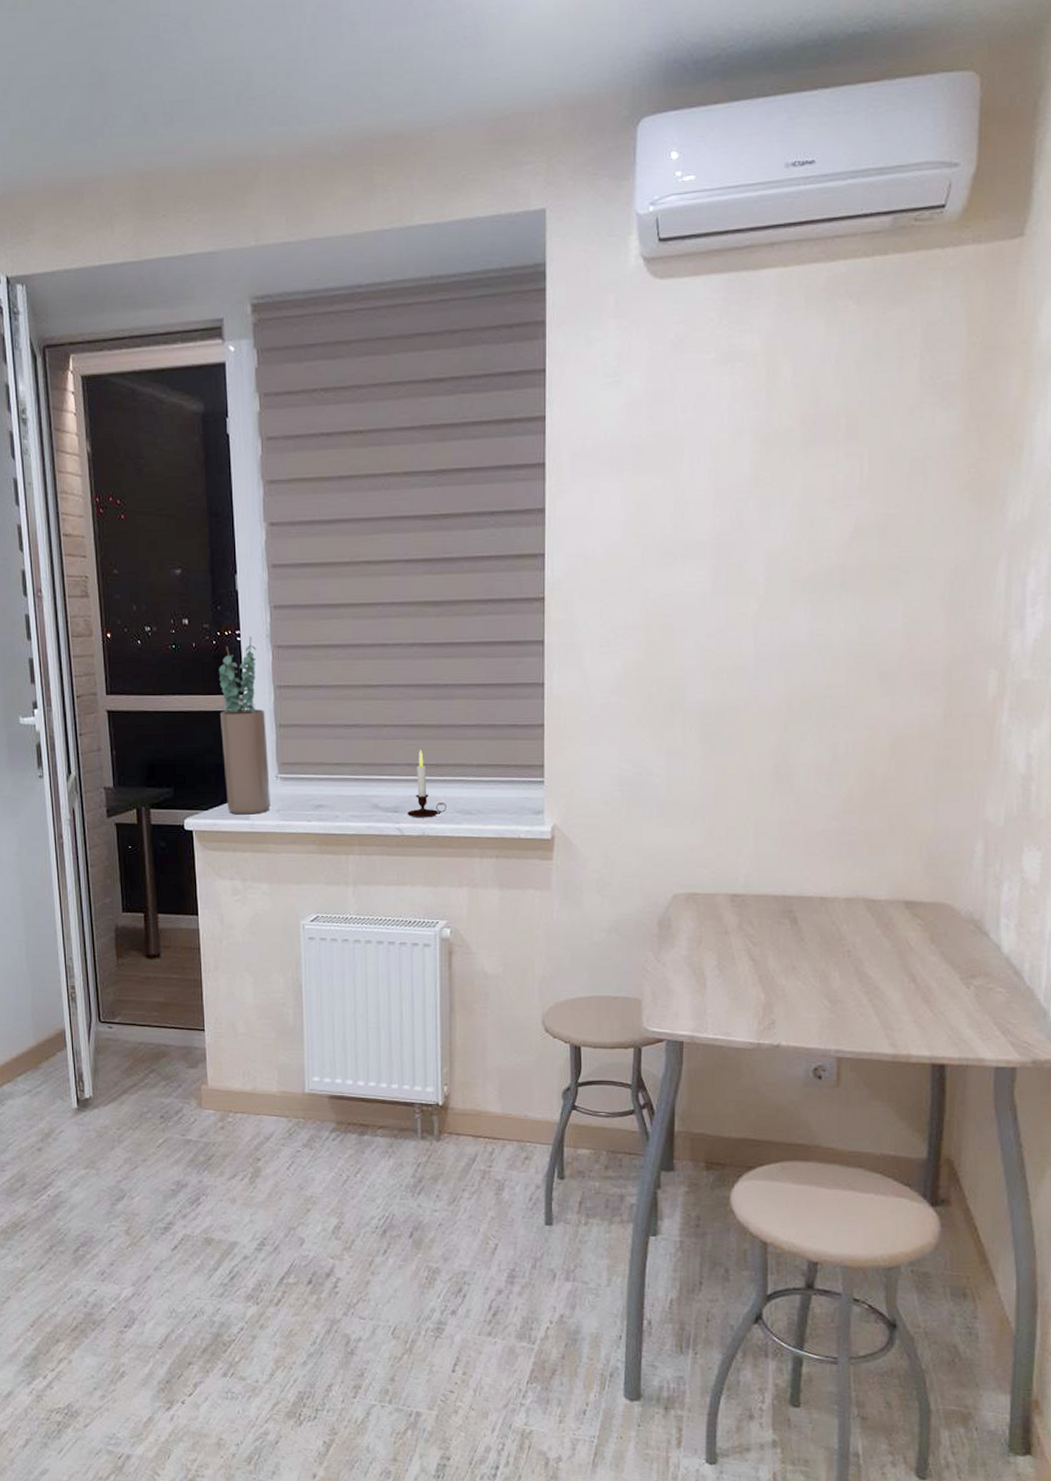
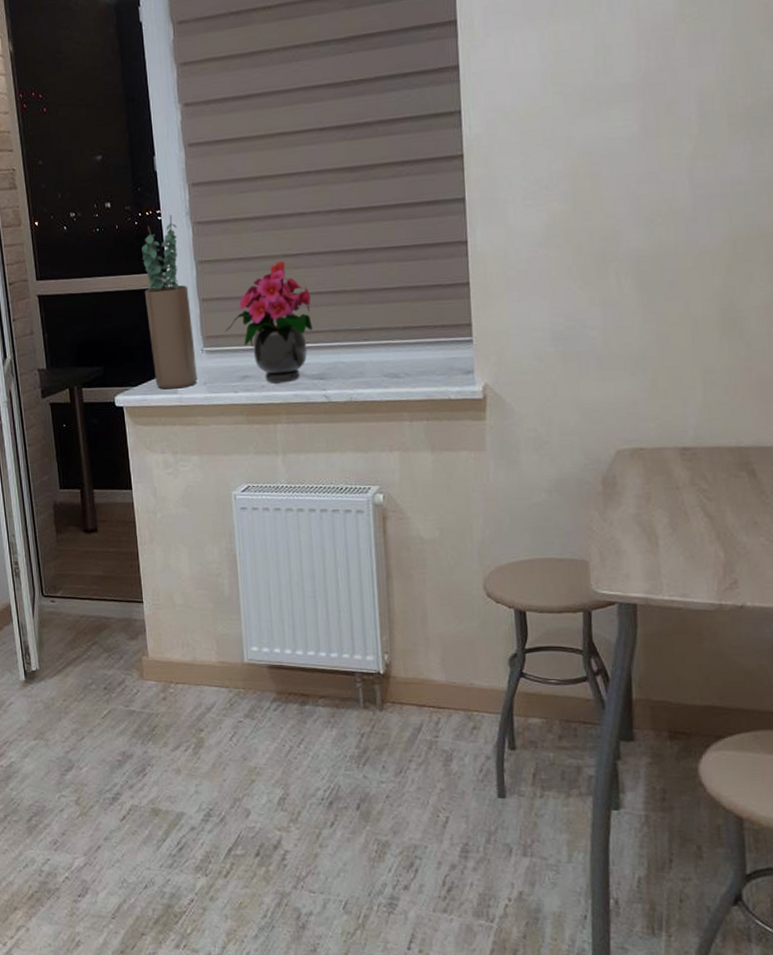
potted flower: none [300,690,390,814] -> present [224,260,313,384]
candle: present [407,749,447,818] -> none [333,315,373,384]

